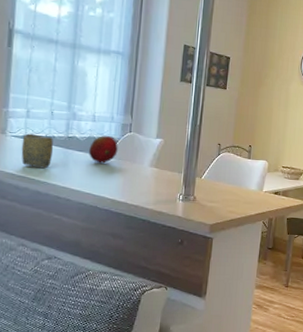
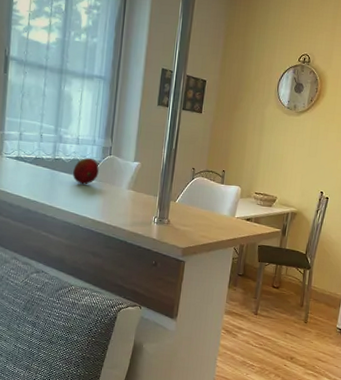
cup: present [21,133,54,169] -> none [14,155,42,188]

